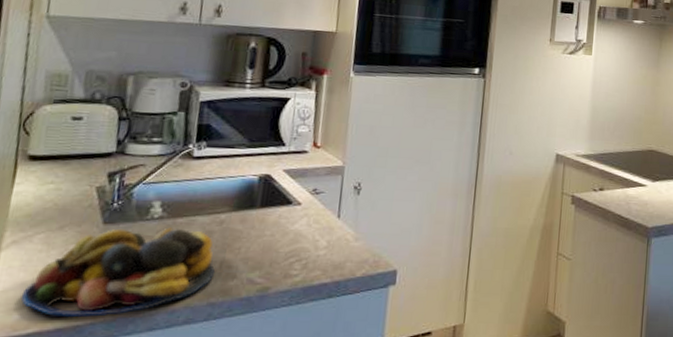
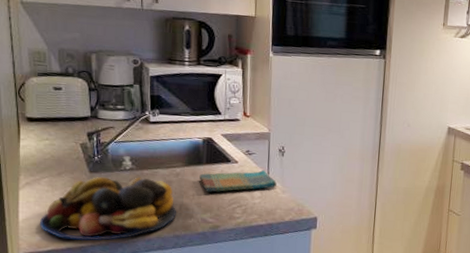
dish towel: none [249,212,349,244] -> present [199,169,277,193]

